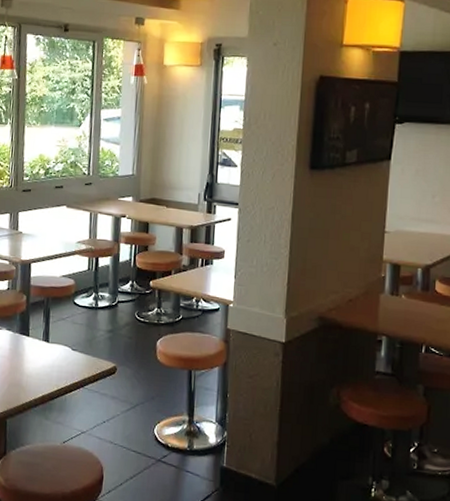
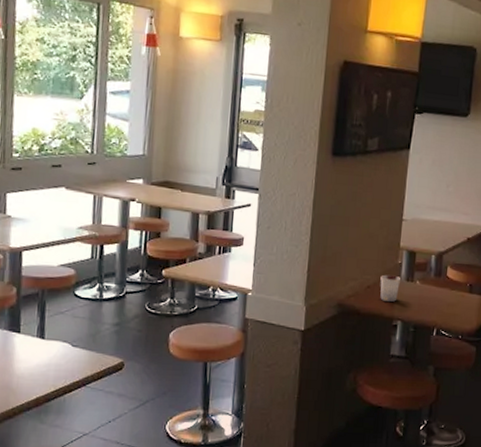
cup: none [362,288,384,316] -> present [380,274,400,302]

